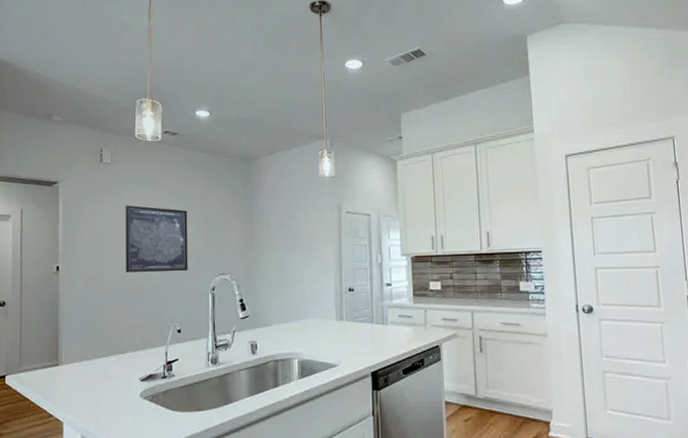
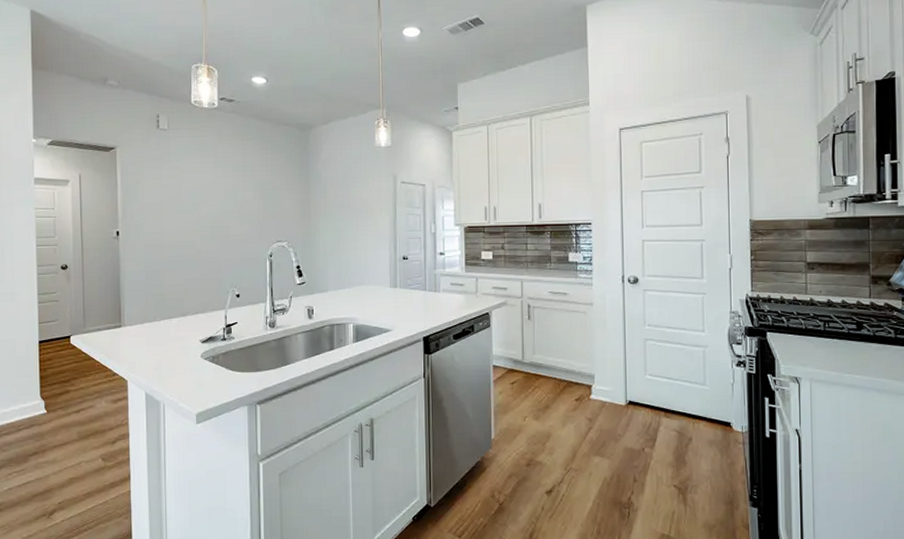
wall art: present [125,205,188,272] -> none [183,171,246,239]

